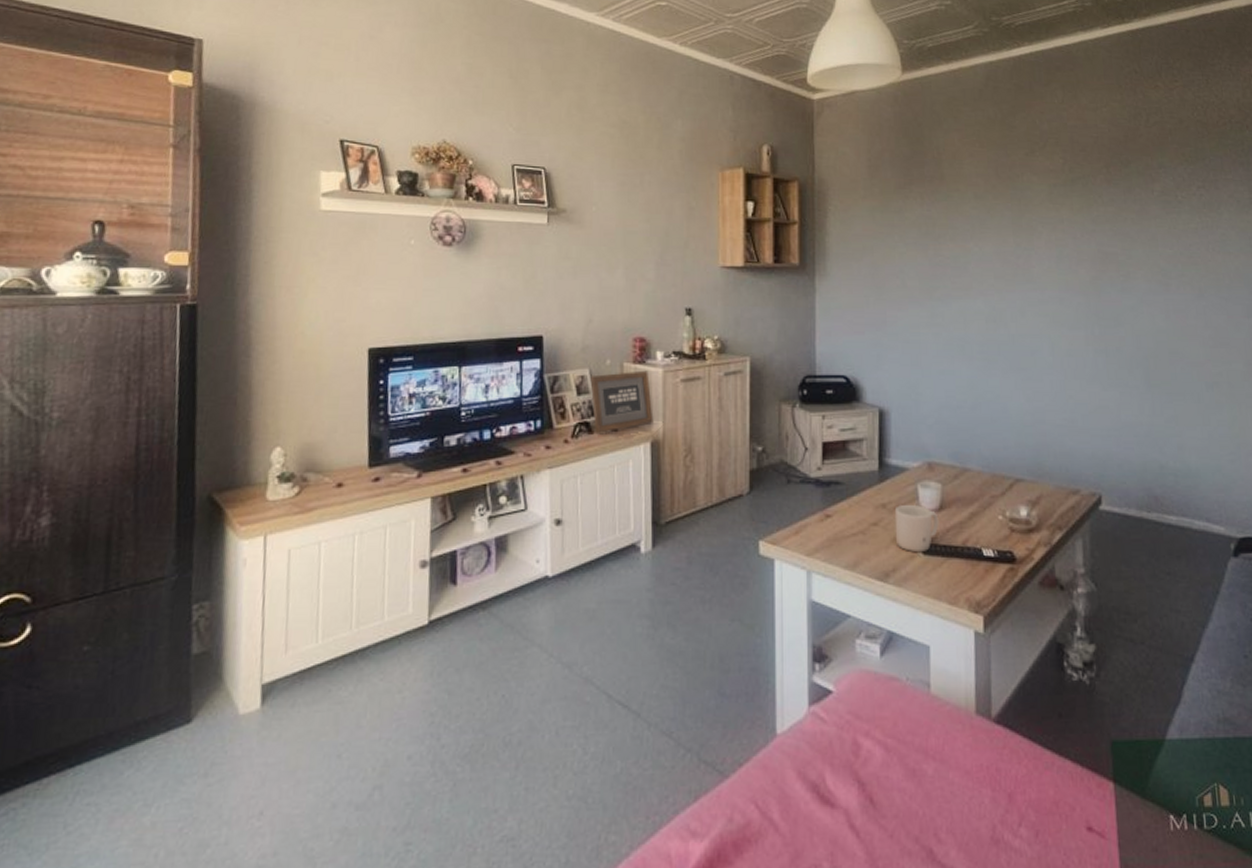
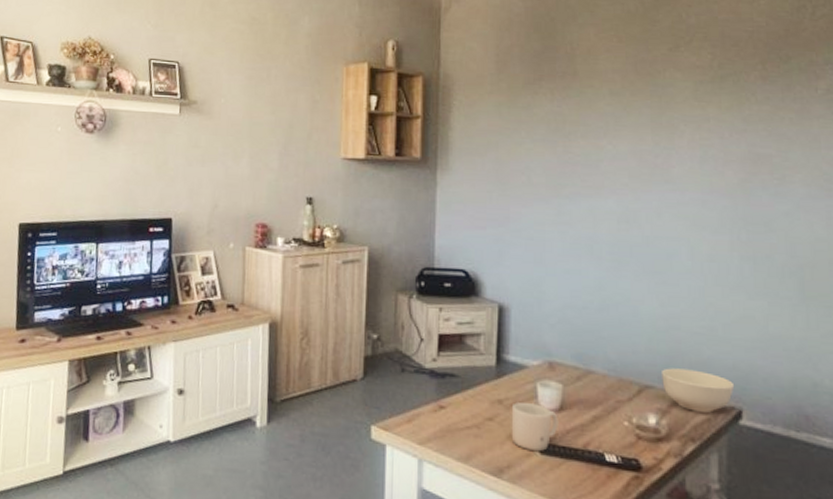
picture frame: present [590,370,654,433] -> none [214,255,273,312]
bowl: none [1030,460,1094,501] -> present [662,368,735,413]

